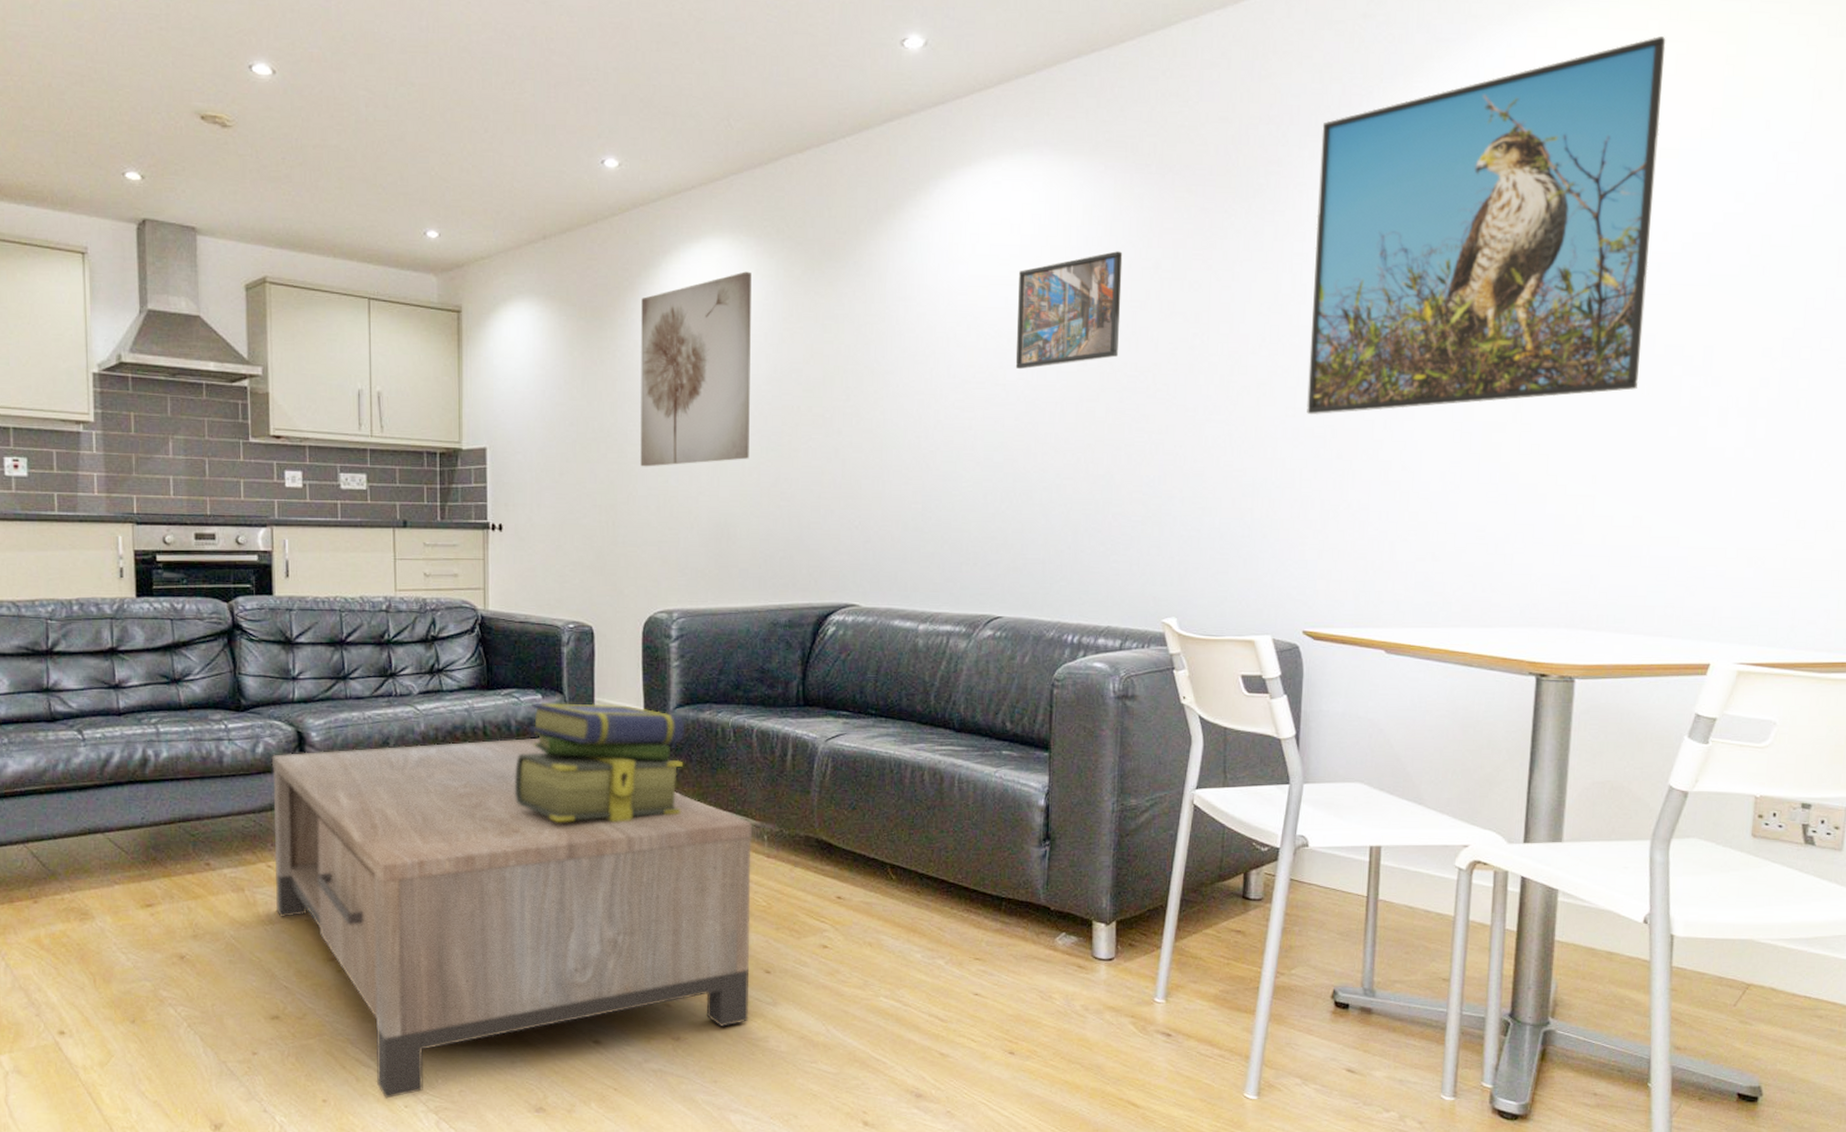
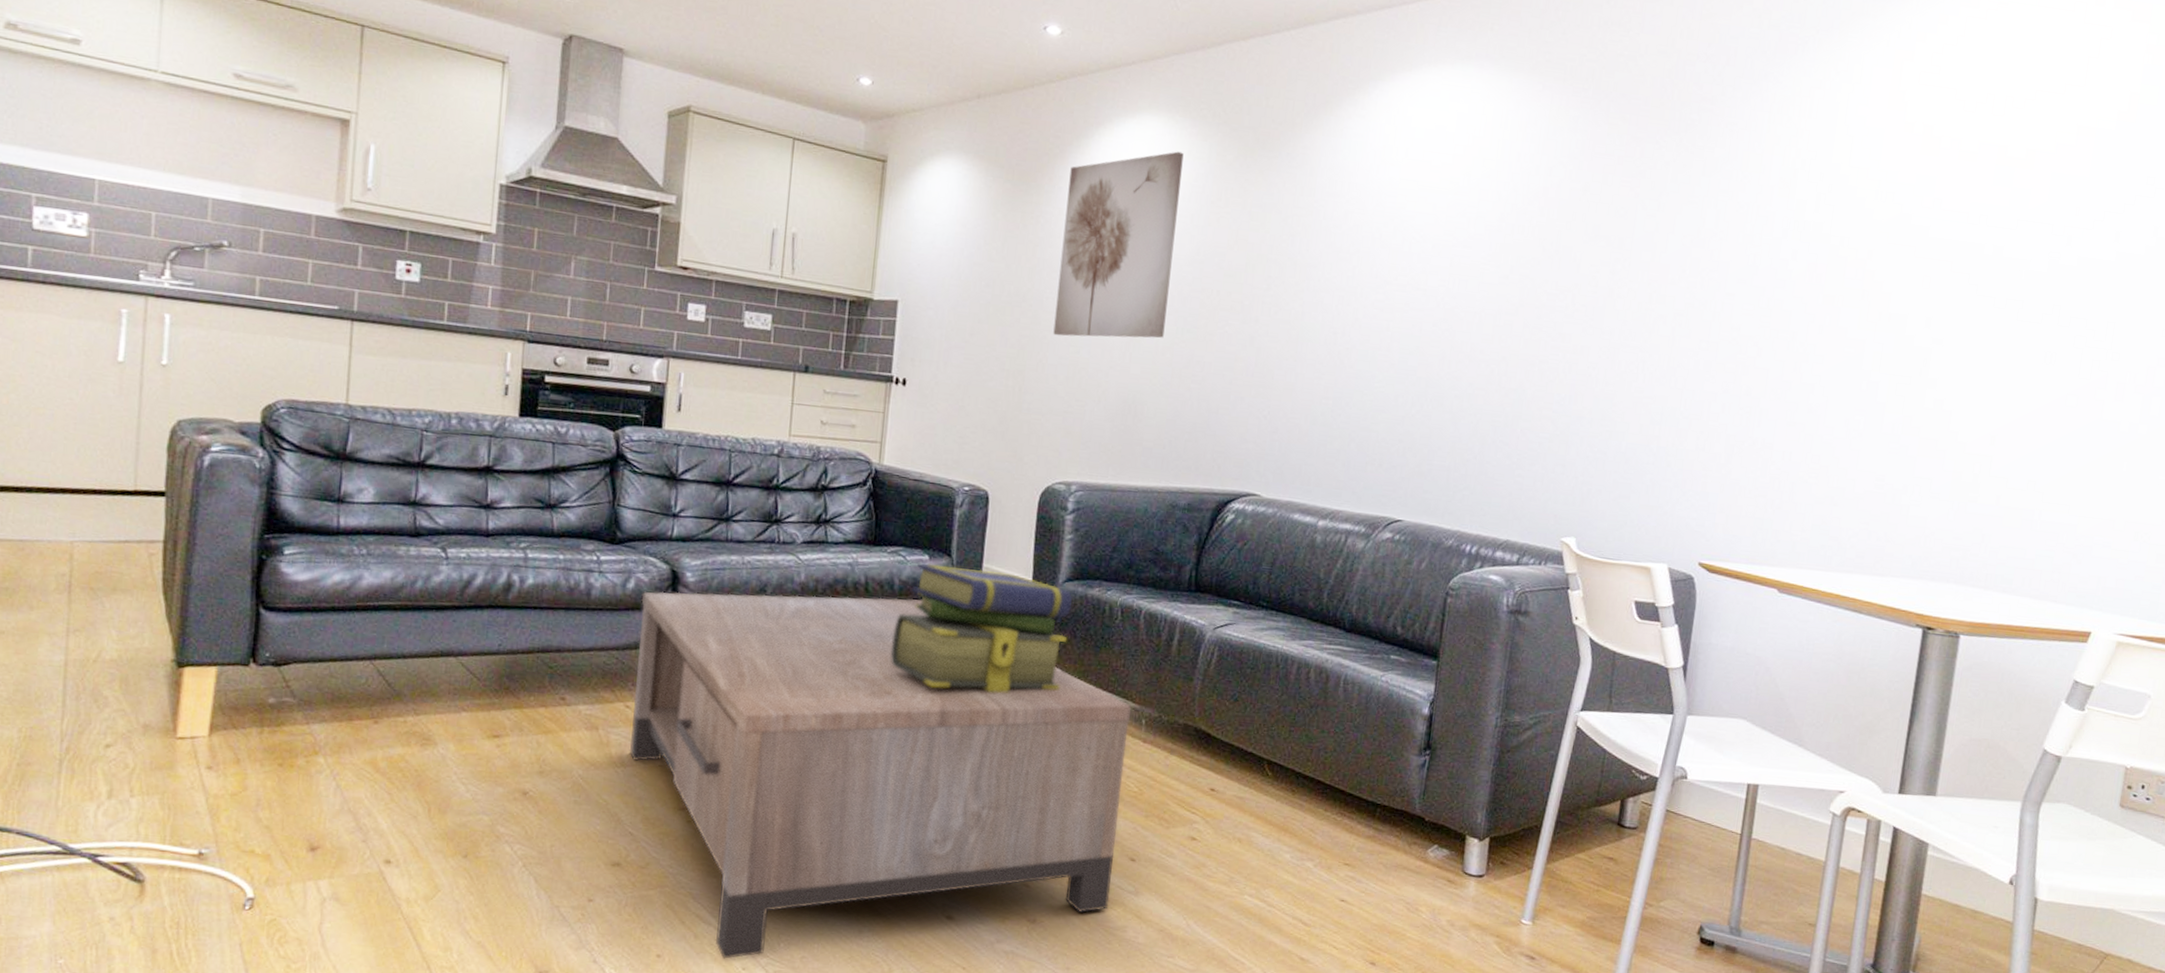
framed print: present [1015,251,1123,370] -> none [1437,169,1553,277]
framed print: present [1306,35,1666,415] -> none [1720,18,2092,357]

